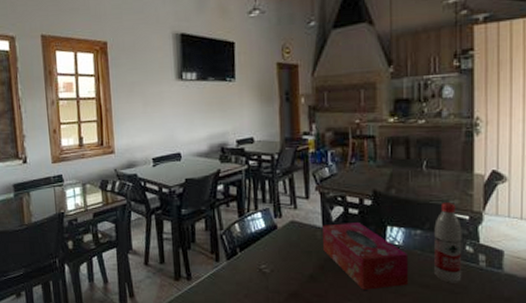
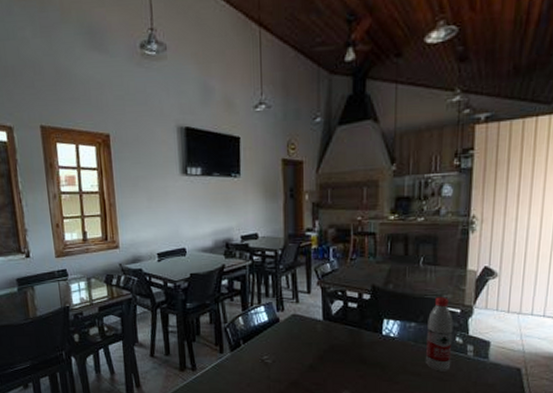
tissue box: present [323,223,409,290] -> none [323,316,403,378]

